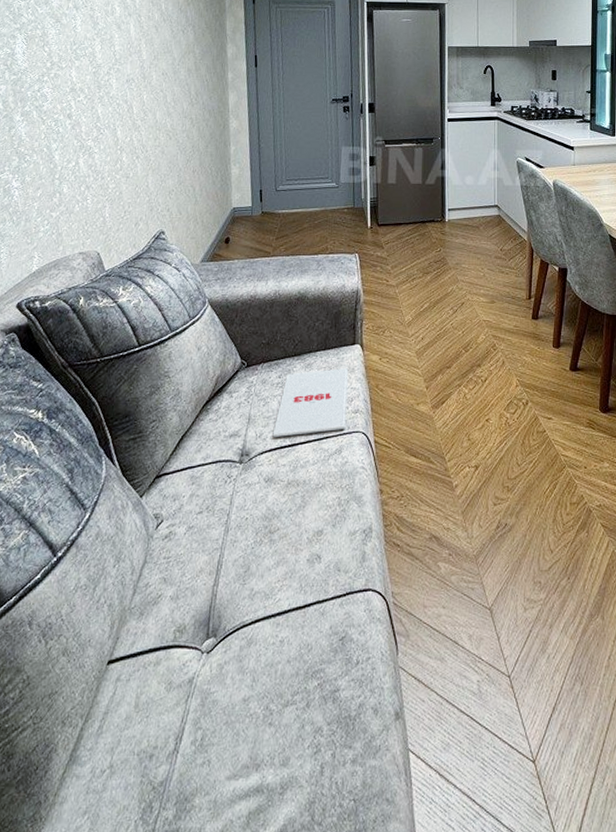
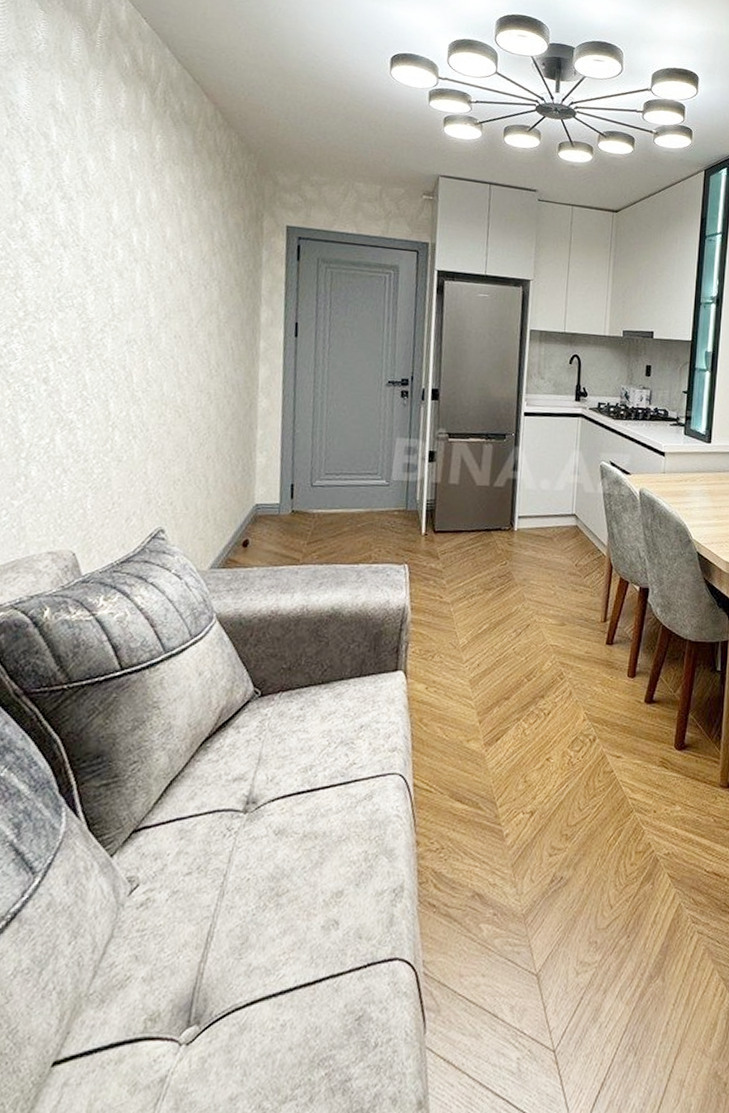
magazine: present [272,368,348,437] -> none [288,699,387,781]

